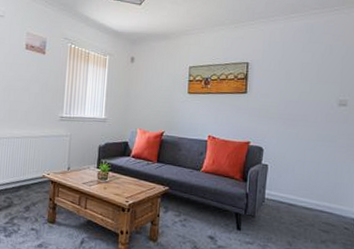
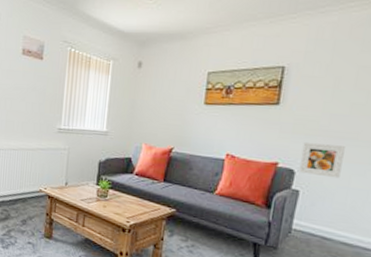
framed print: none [266,124,299,153] -> present [299,143,345,179]

